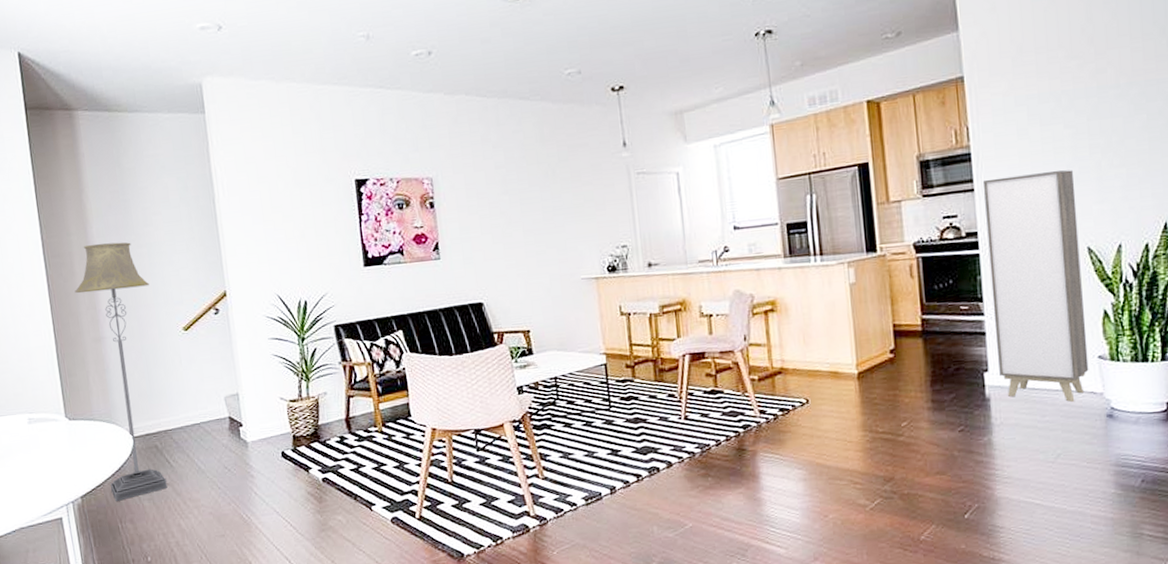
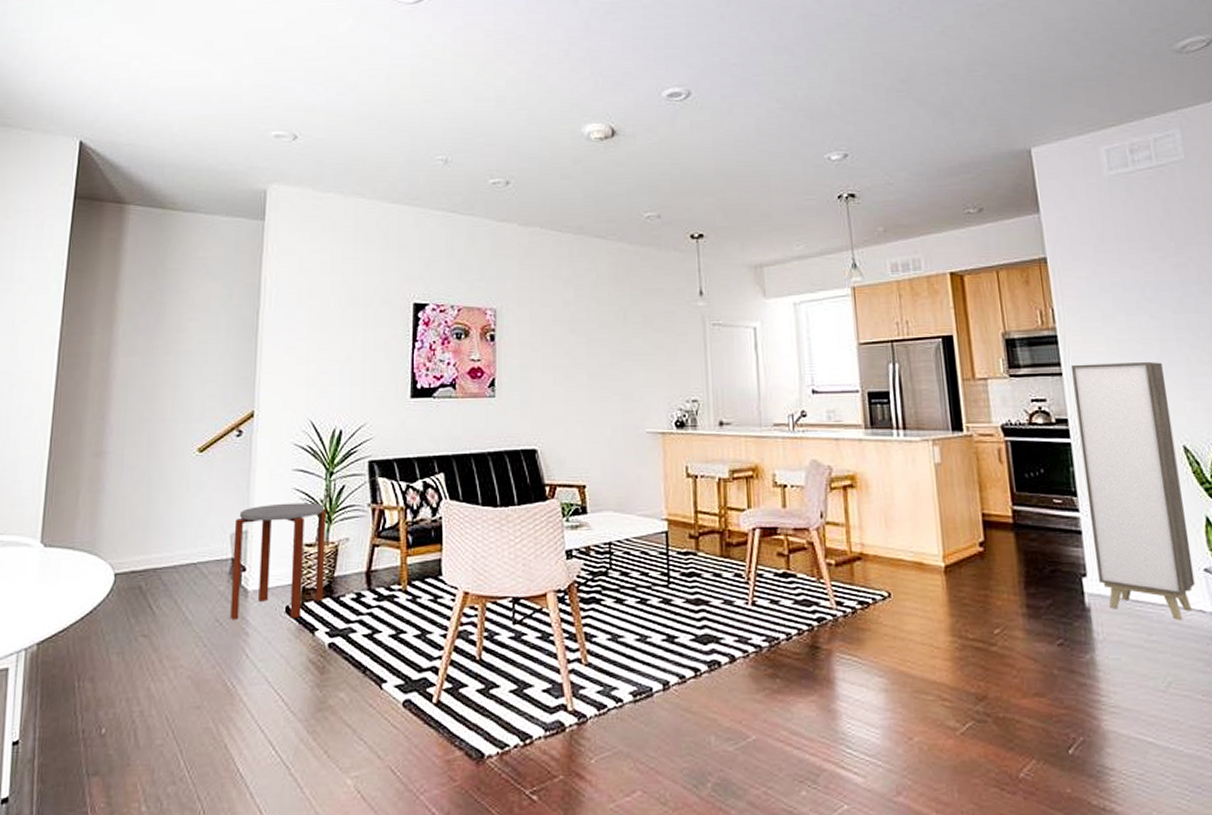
floor lamp: present [75,242,168,501] -> none [75,346,170,652]
side table: none [226,365,313,466] -> present [230,502,326,619]

